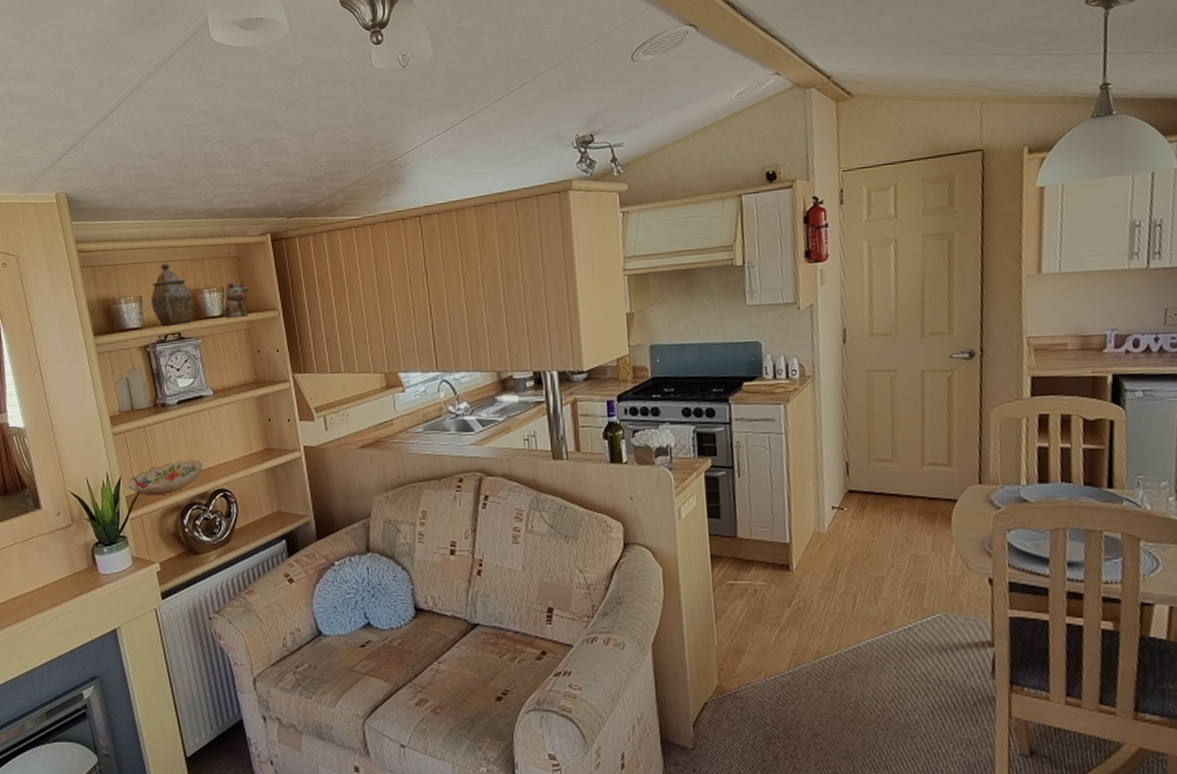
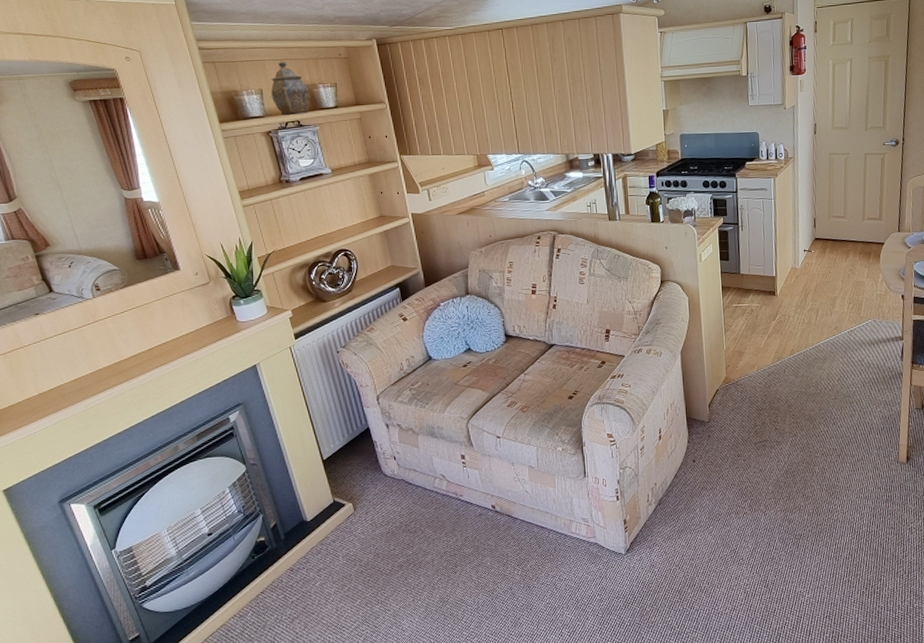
candle: present [114,364,153,413] -> none [241,147,278,188]
decorative bowl: present [128,459,203,496] -> none [259,225,326,257]
decorative figurine: present [224,281,249,319] -> none [337,78,360,110]

